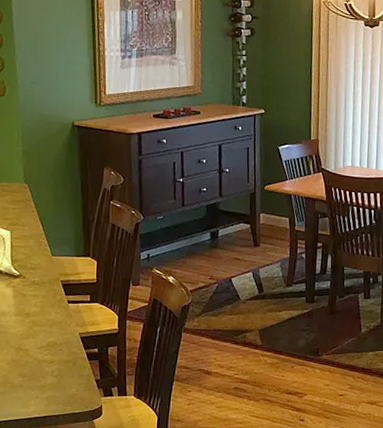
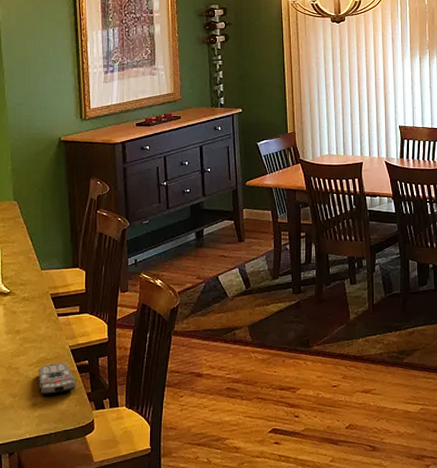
remote control: none [48,348,86,379] -> present [39,363,77,395]

